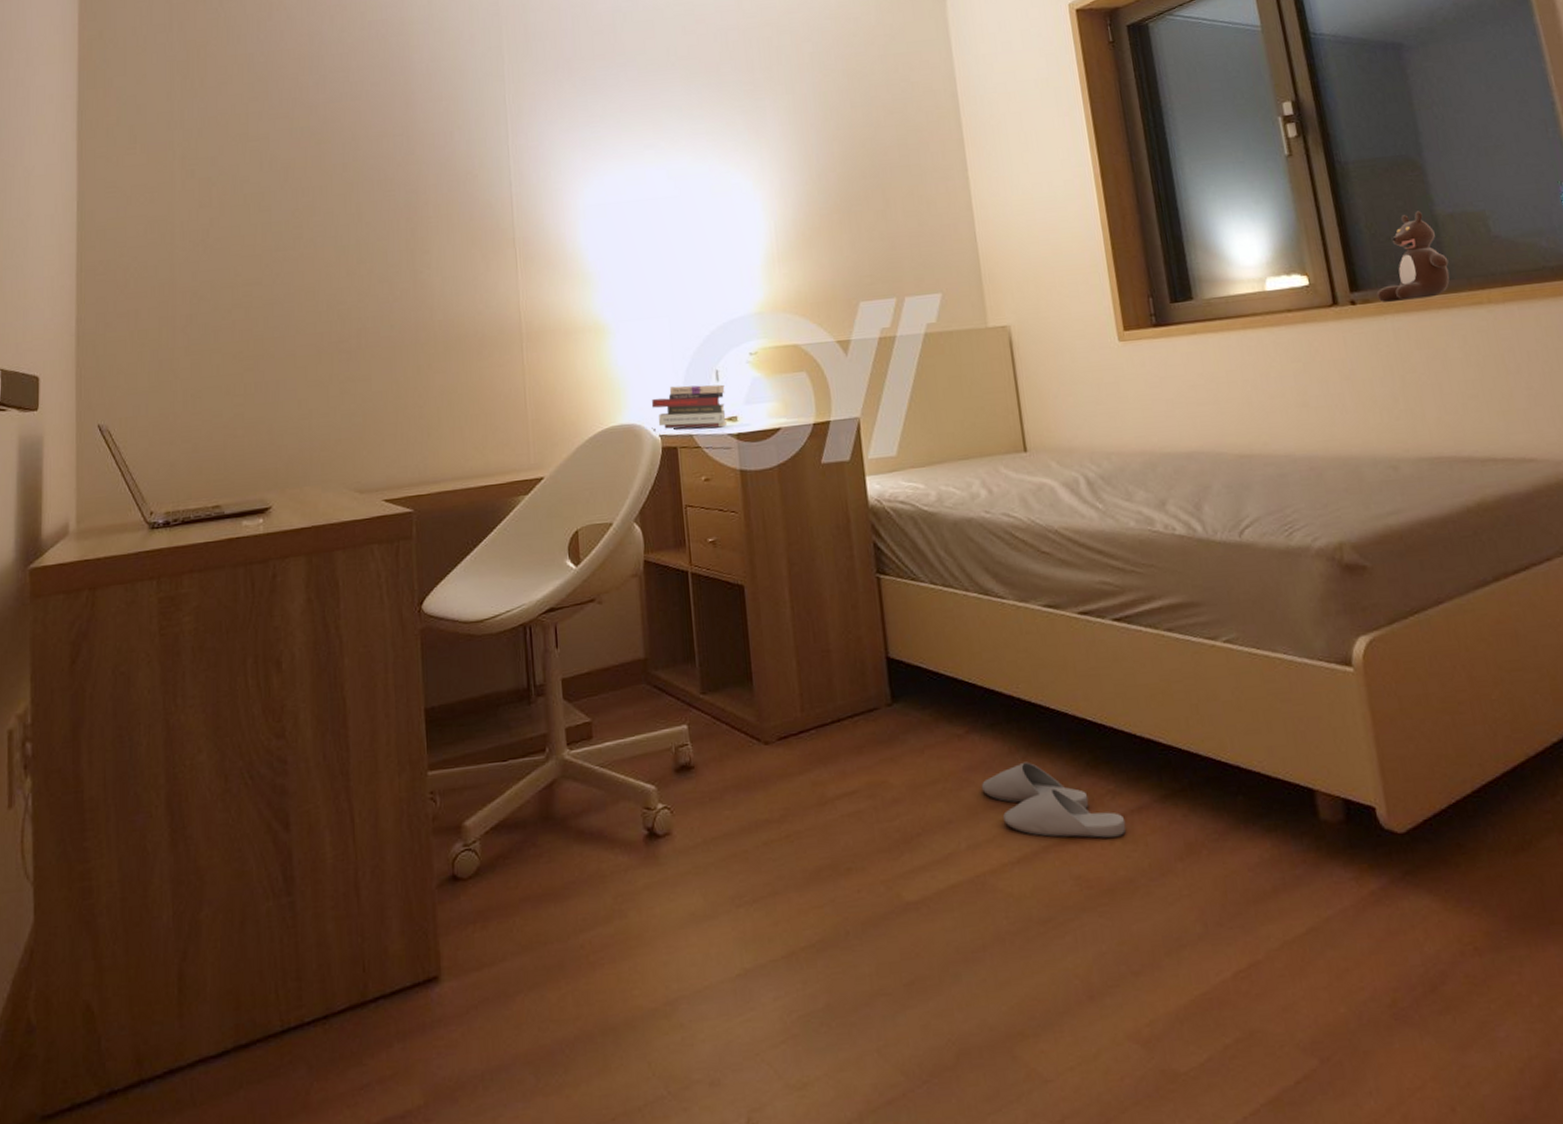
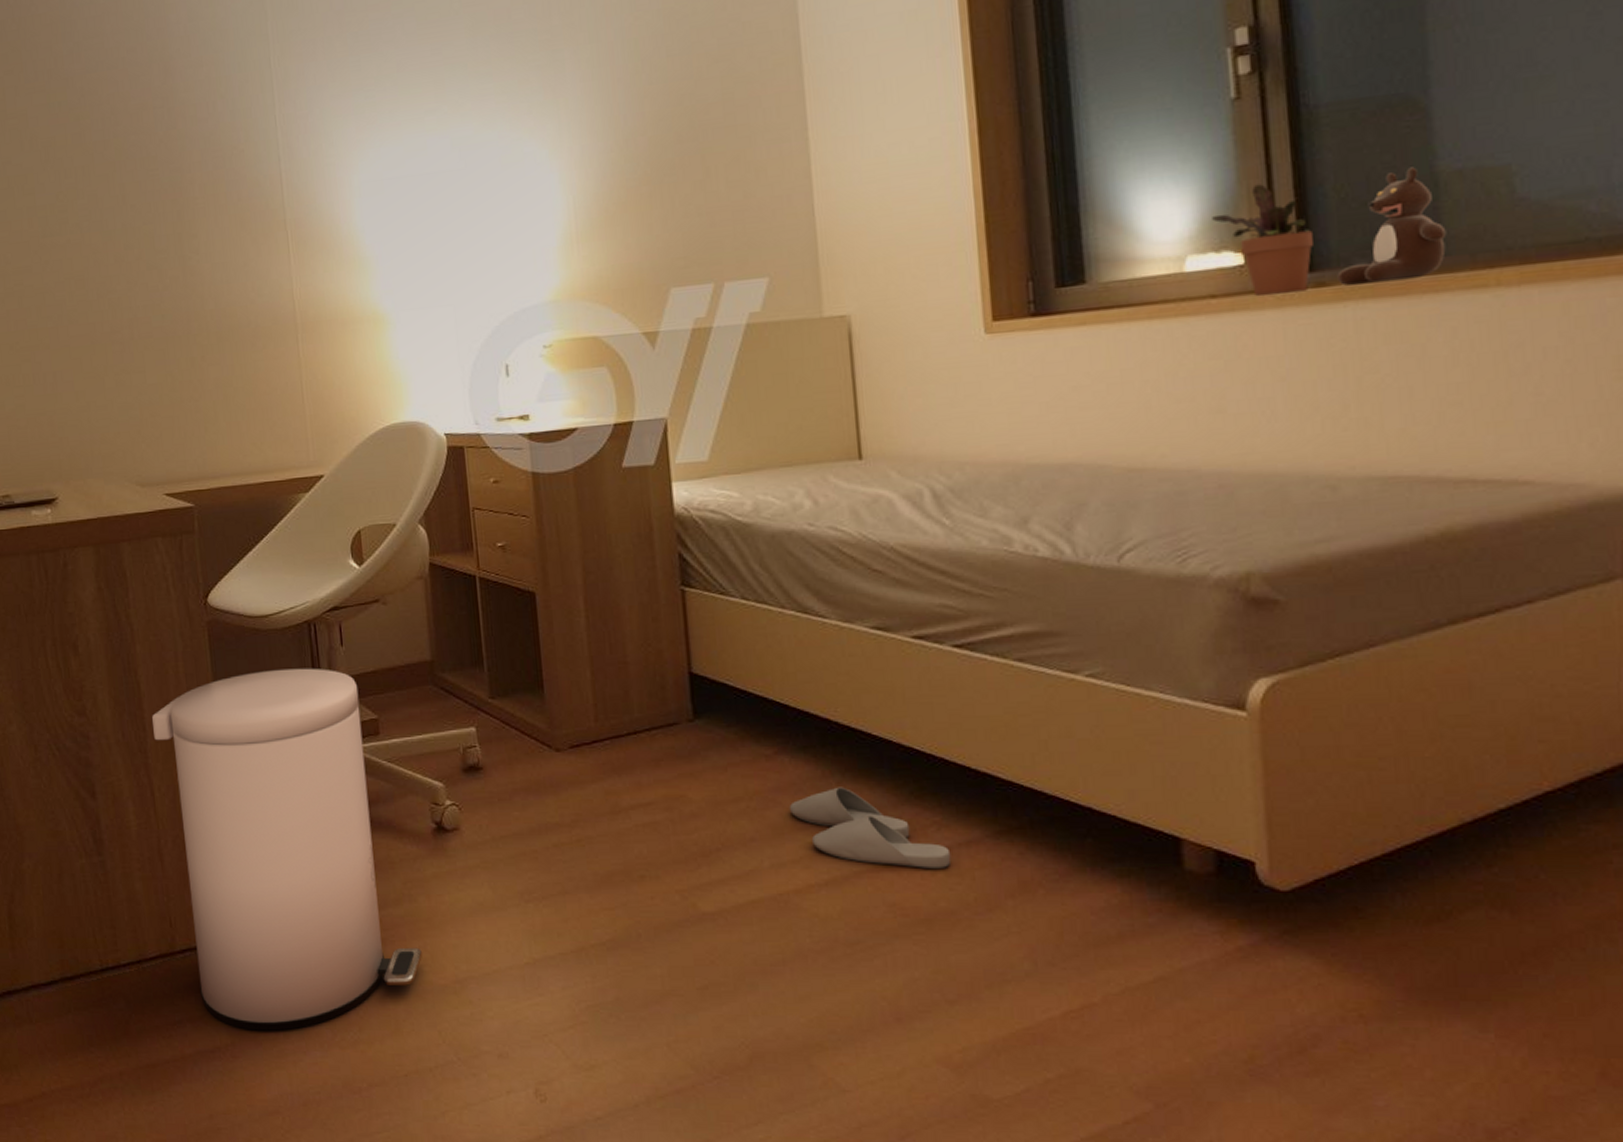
pedal bin: none [356,672,633,1086] -> present [151,668,423,1032]
books: present [651,384,727,429] -> none [435,380,518,428]
potted plant: none [1282,222,1357,311] -> present [1212,184,1313,297]

